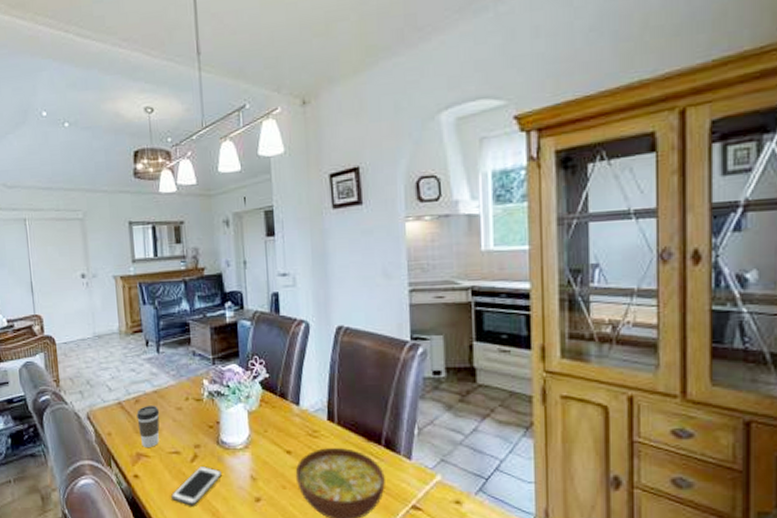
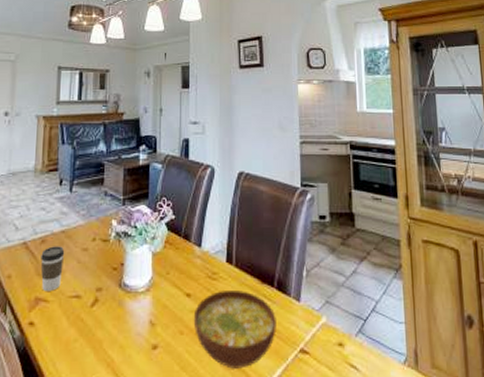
cell phone: present [171,467,222,506] -> none [66,312,121,357]

